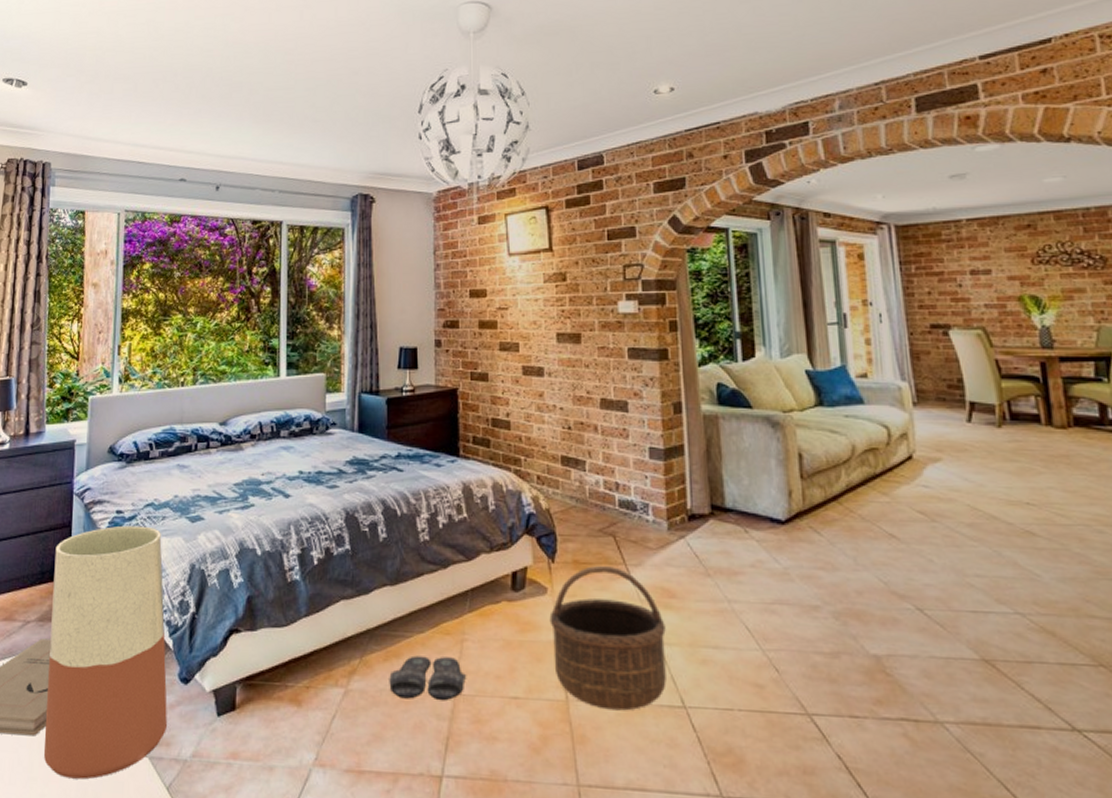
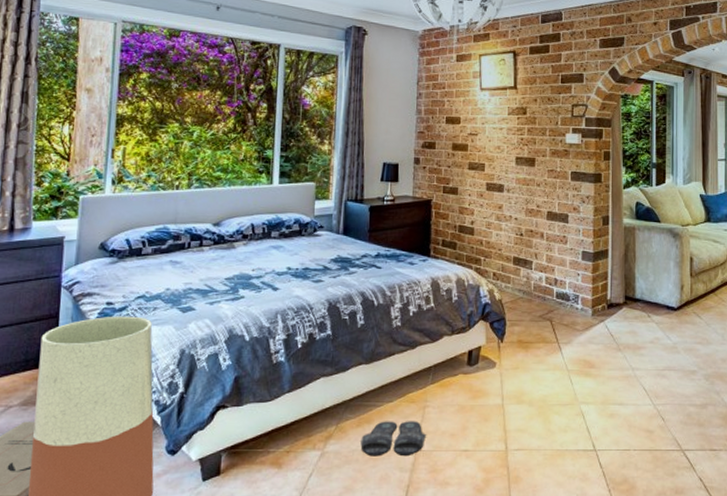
basket: present [549,565,666,711] -> none [496,343,585,456]

